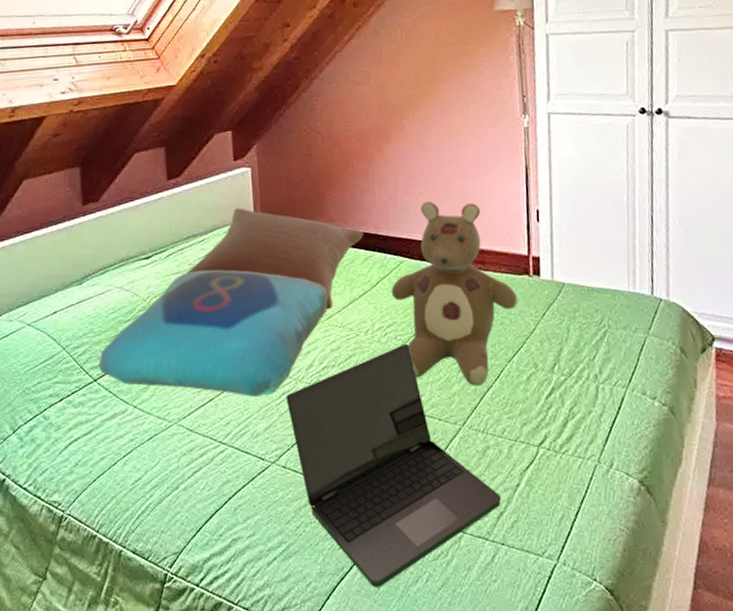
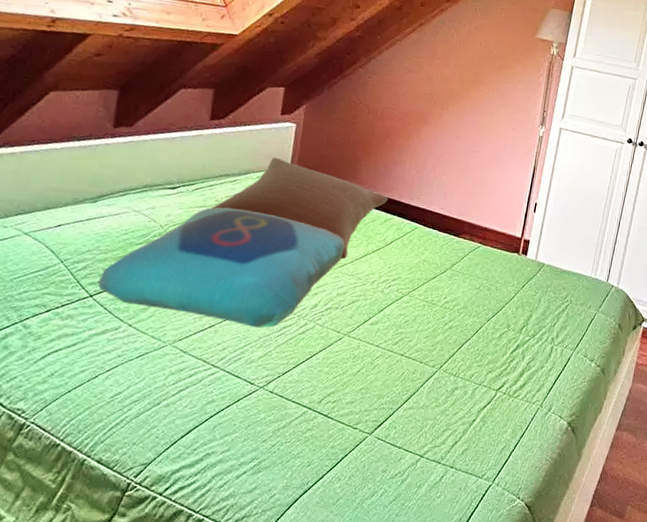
laptop: present [286,343,501,587] -> none [285,296,458,500]
stuffed bear: present [391,201,519,386] -> none [401,180,506,338]

